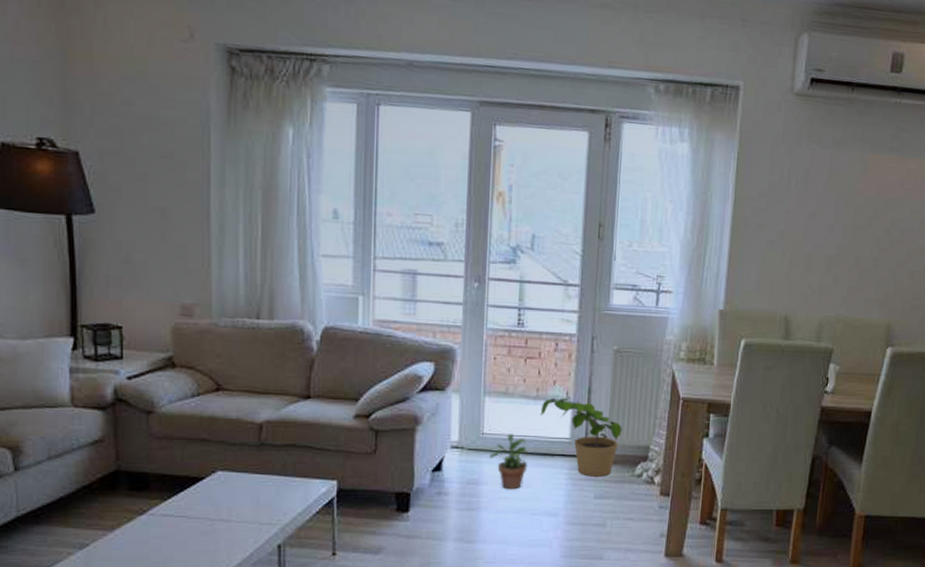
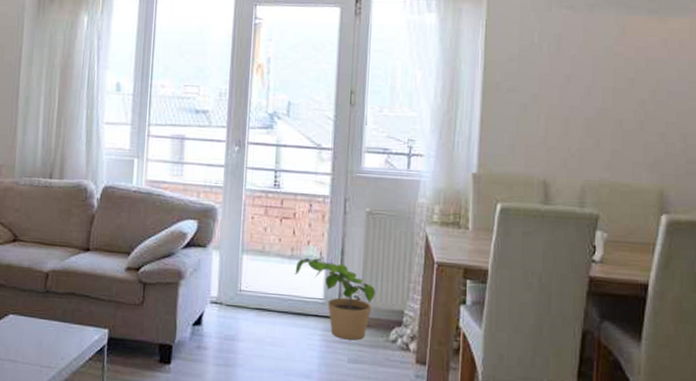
potted plant: present [489,434,529,490] -> none [246,292,284,348]

